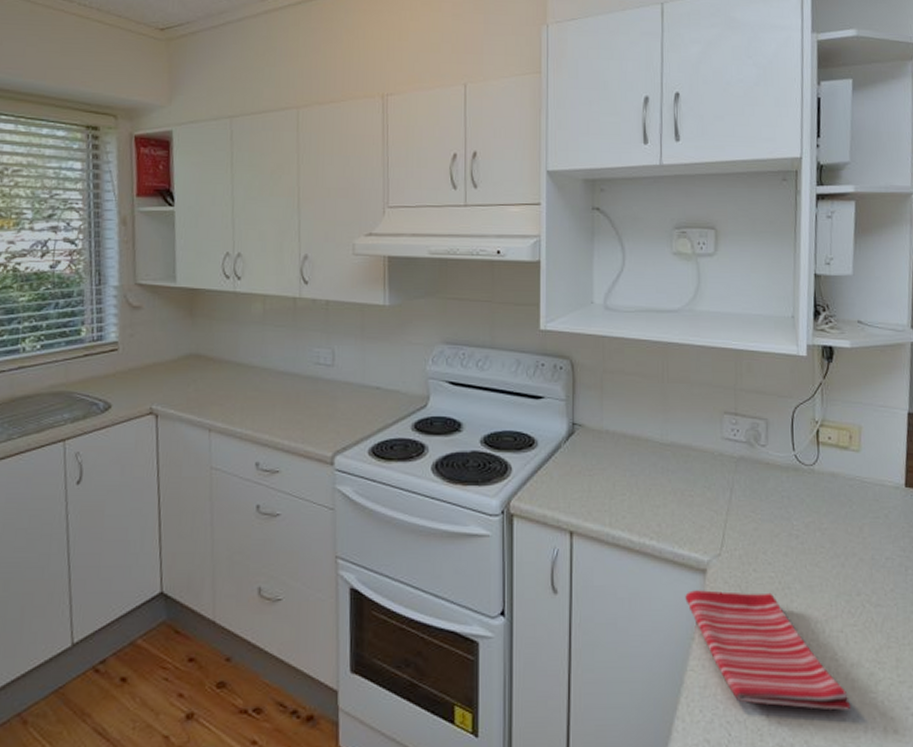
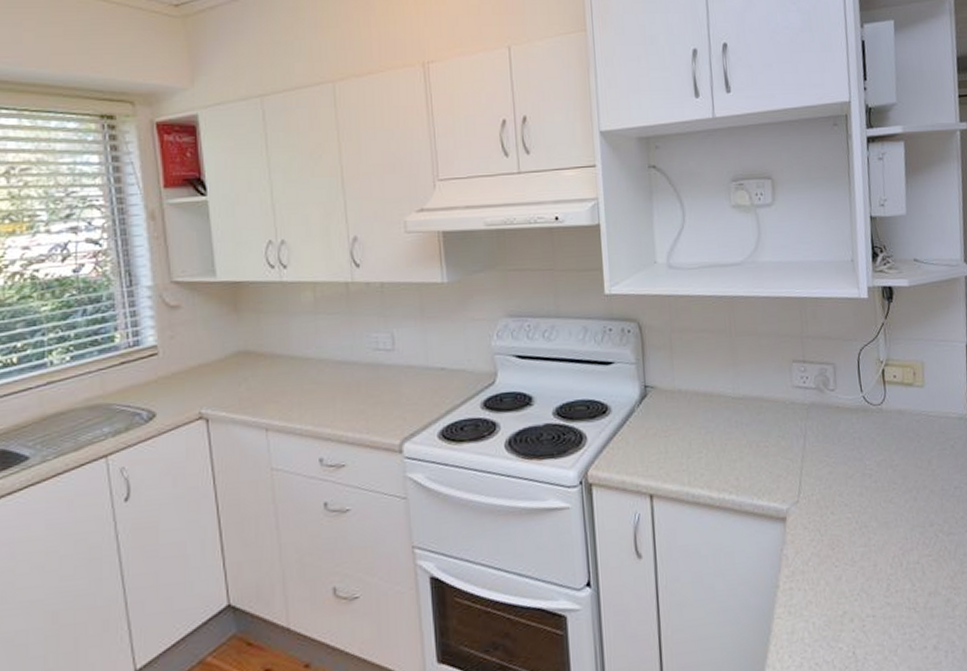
dish towel: present [685,590,851,710] -> none [767,533,932,643]

